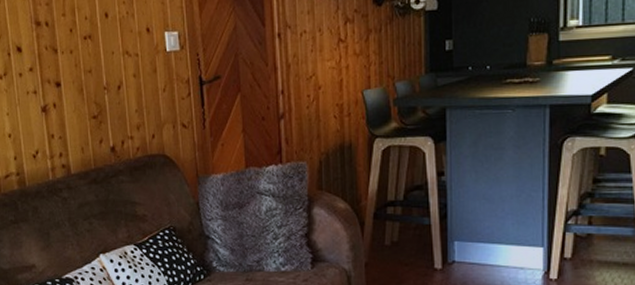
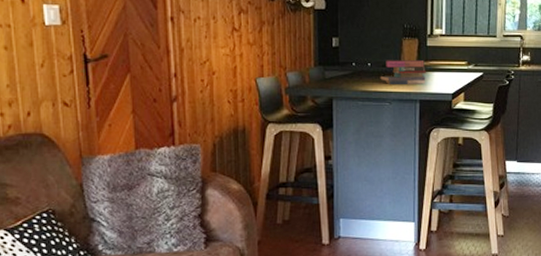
books: none [501,57,558,90] -> present [380,59,426,85]

